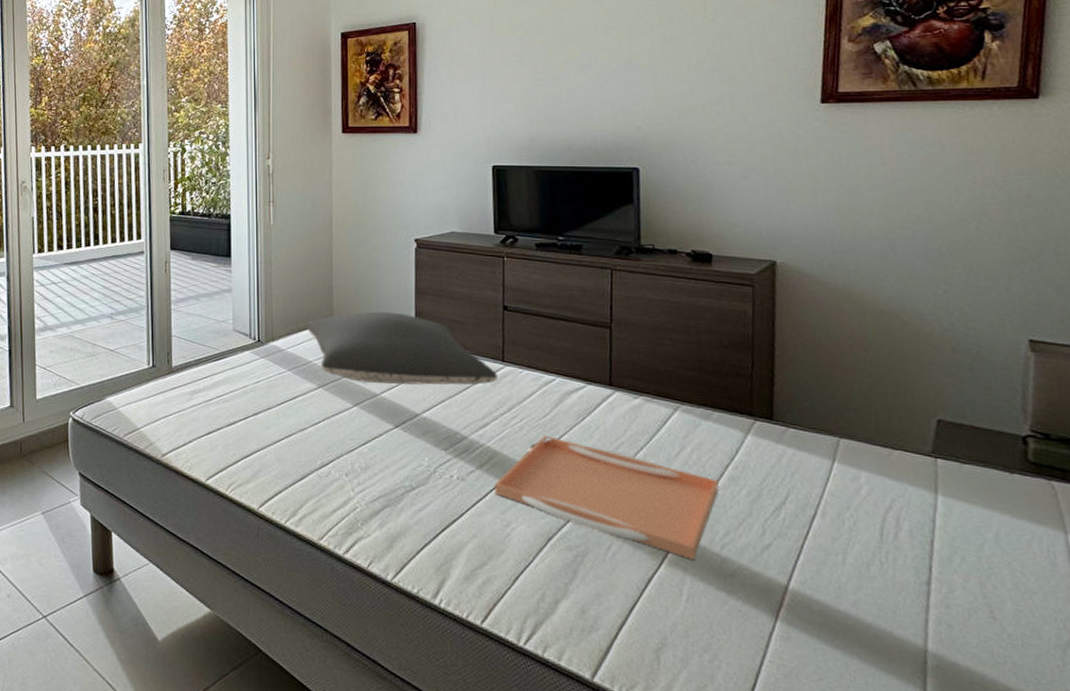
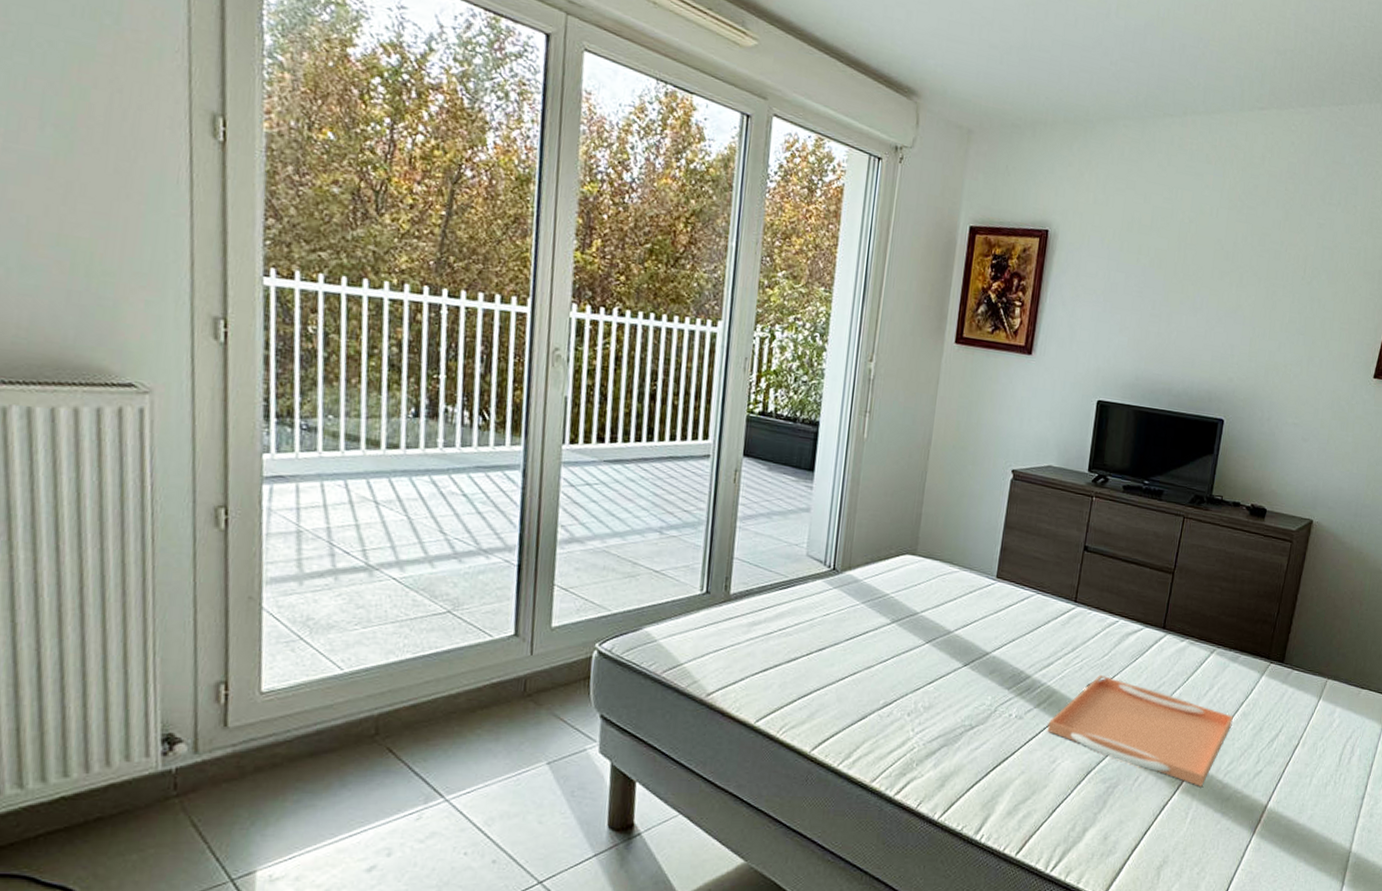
pillow: present [307,311,499,386] -> none [888,543,1069,624]

